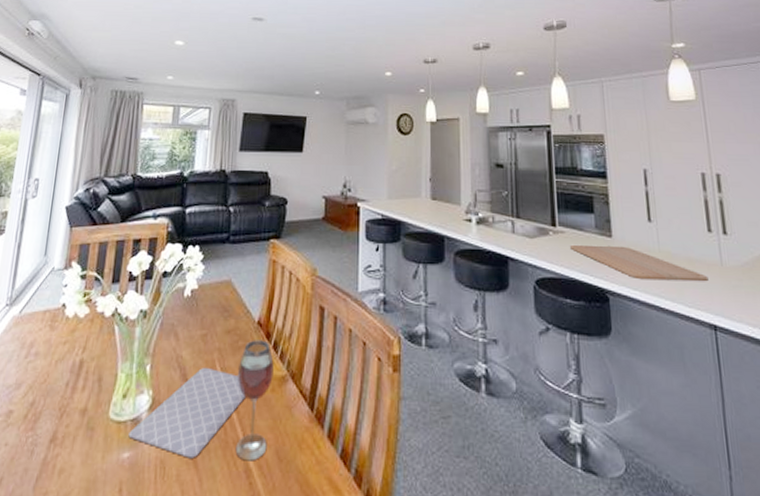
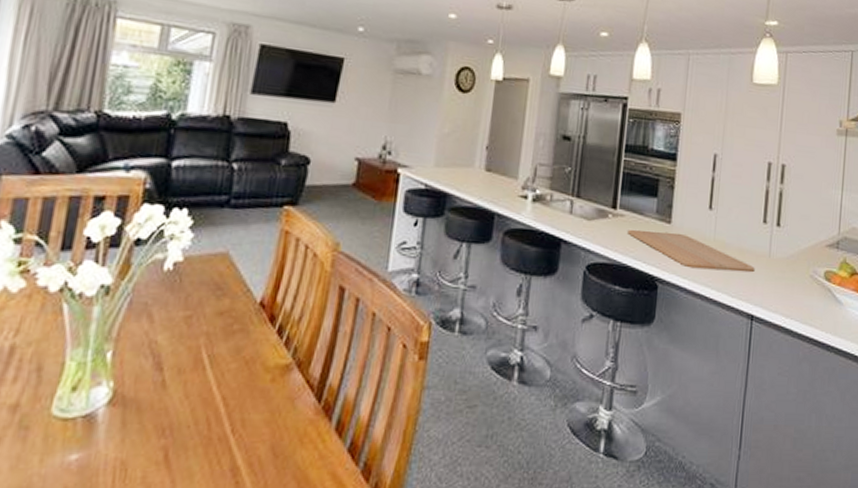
placemat: present [128,368,246,458] -> none [78,355,238,458]
wineglass: present [235,340,274,461] -> none [220,323,277,459]

